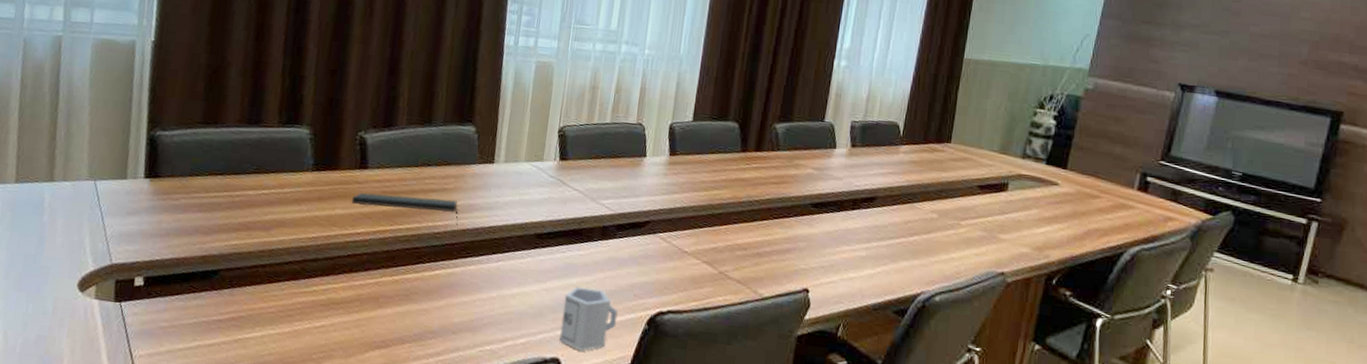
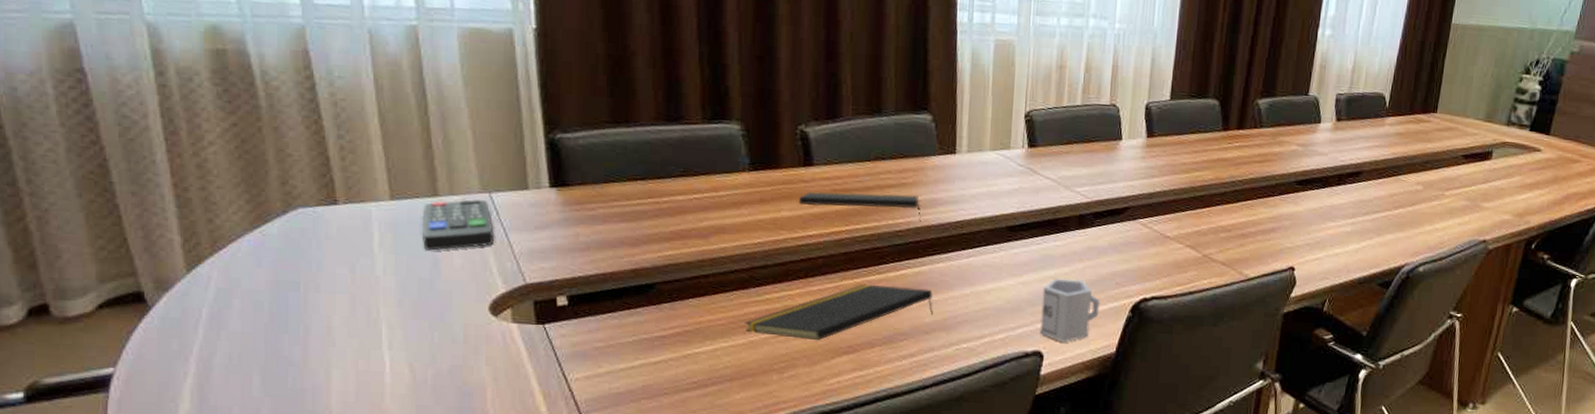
remote control: none [34,185,93,230] -> present [421,199,494,251]
notepad: none [292,282,463,334] -> present [744,284,933,341]

